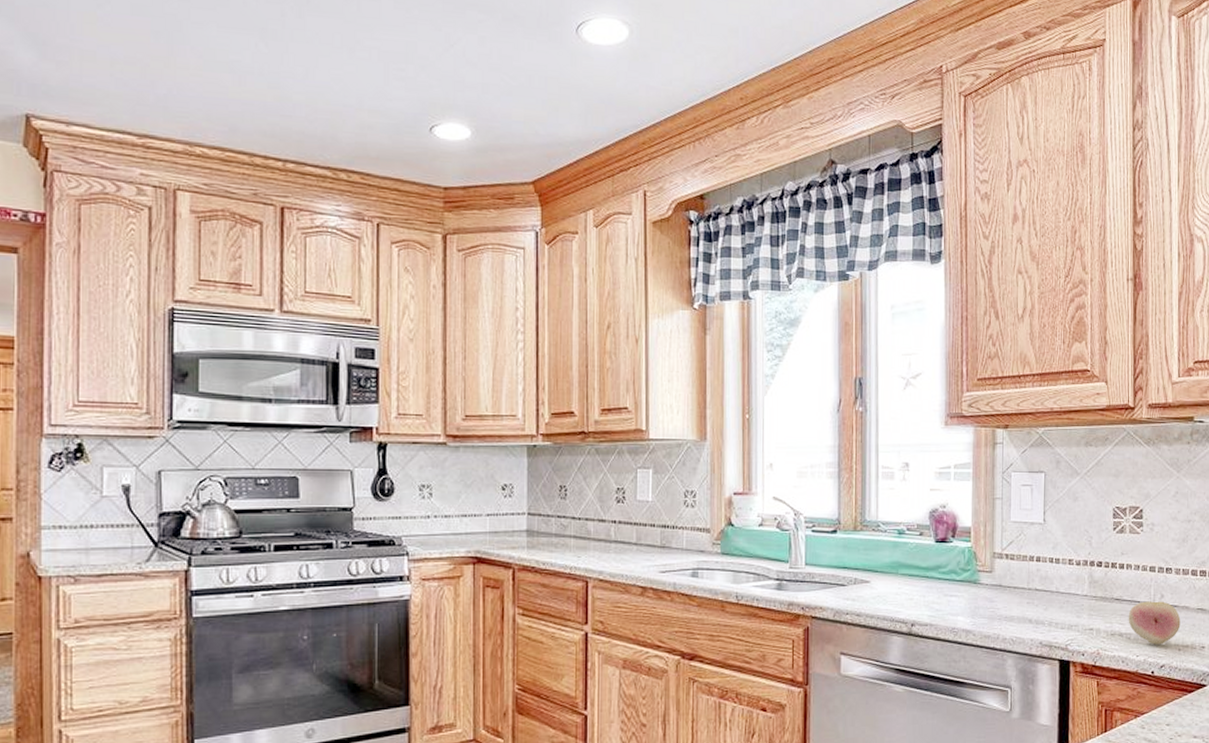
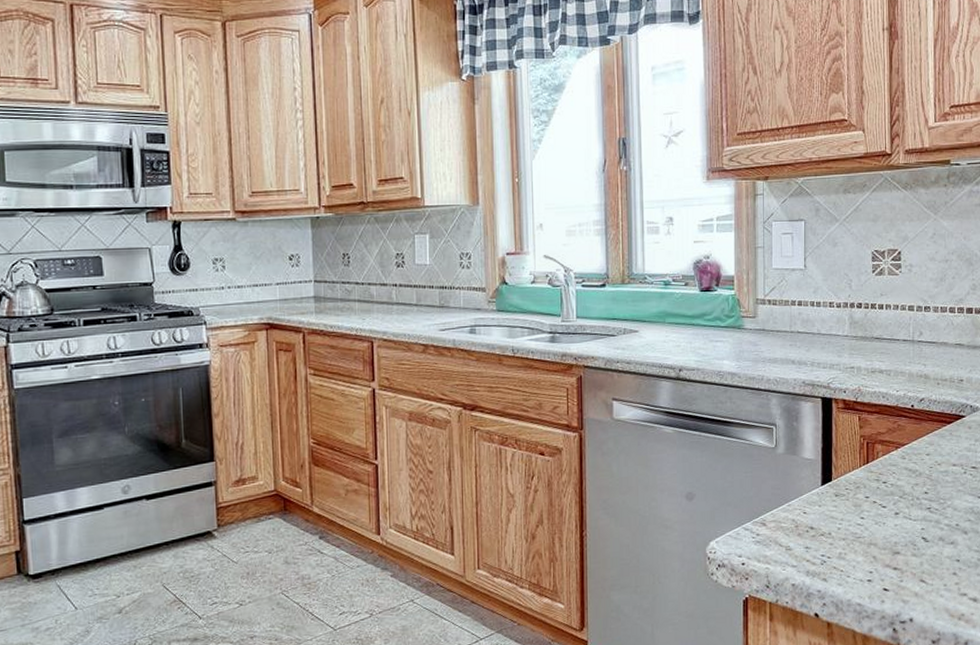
fruit: present [1128,601,1181,645] -> none [888,338,939,380]

